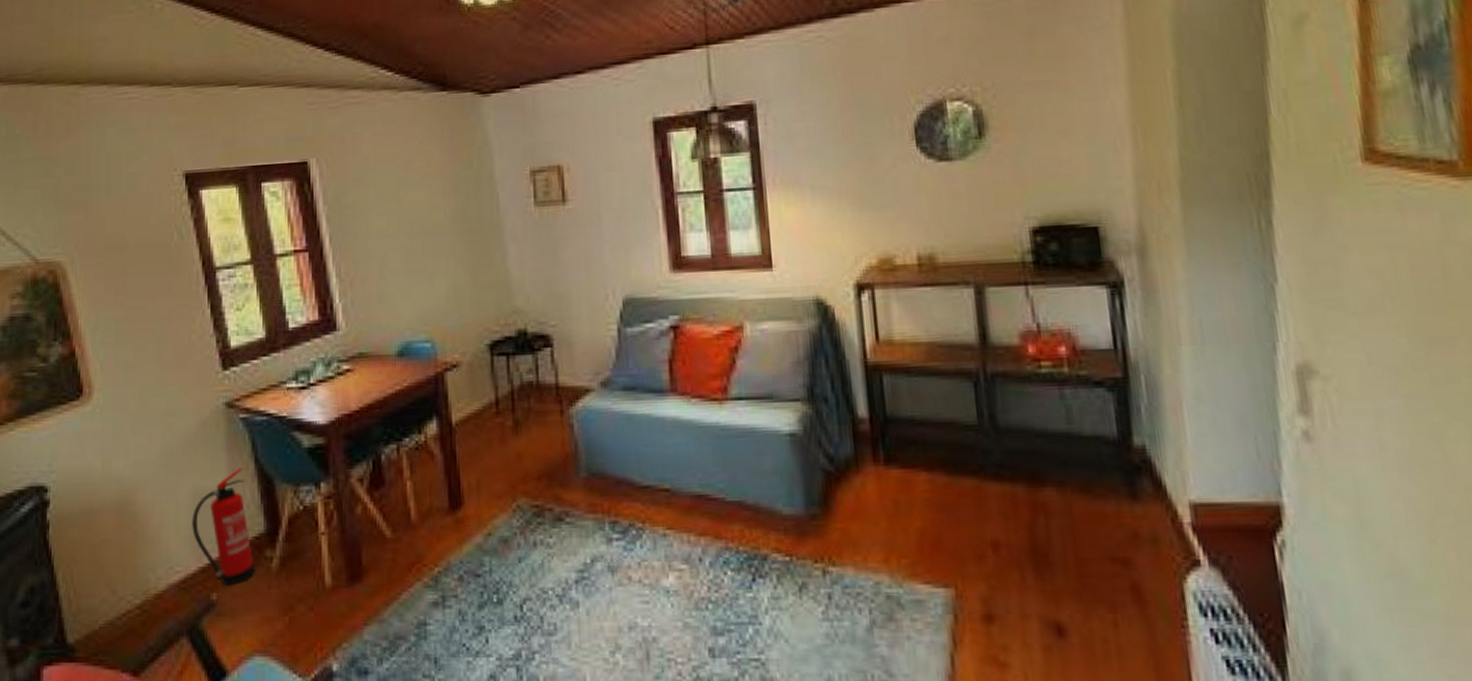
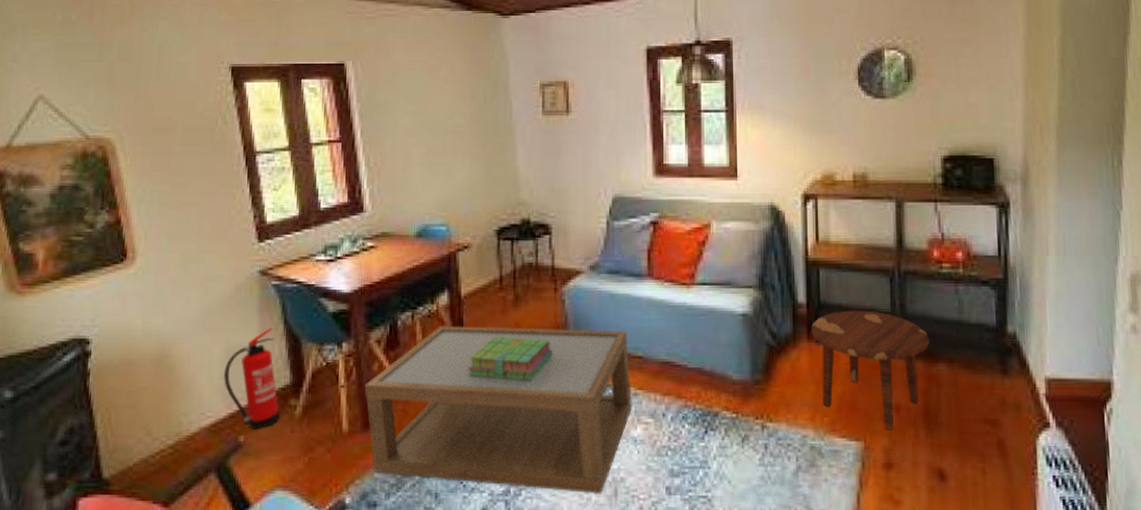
coffee table: none [347,458,662,658] -> present [364,326,633,494]
stack of books: none [464,470,563,523] -> present [468,337,553,381]
side table: none [877,424,1031,574] -> present [811,310,930,431]

